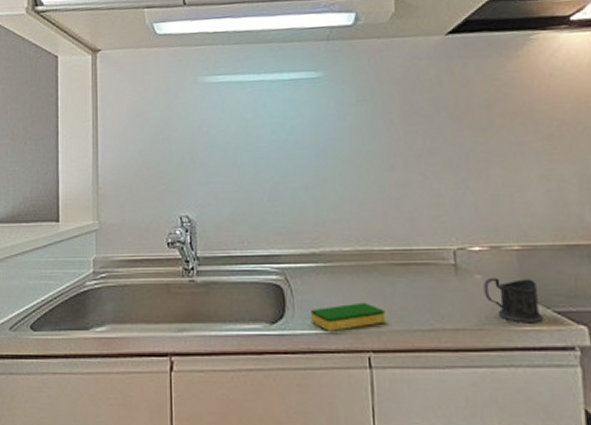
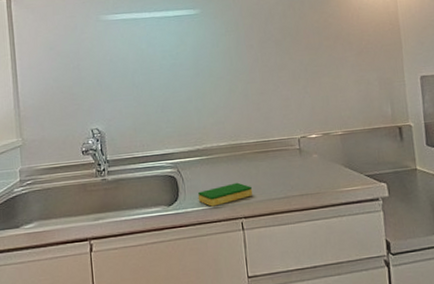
mug: present [484,277,544,322] -> none [319,154,359,185]

